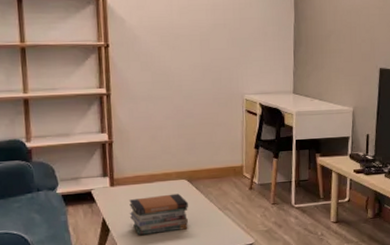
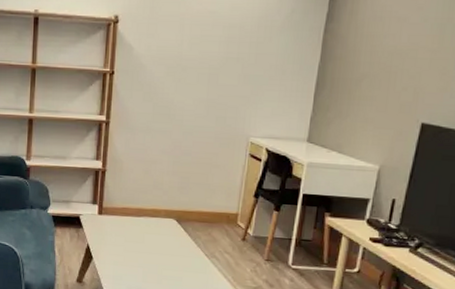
book stack: present [129,193,189,235] -> none [113,230,174,271]

